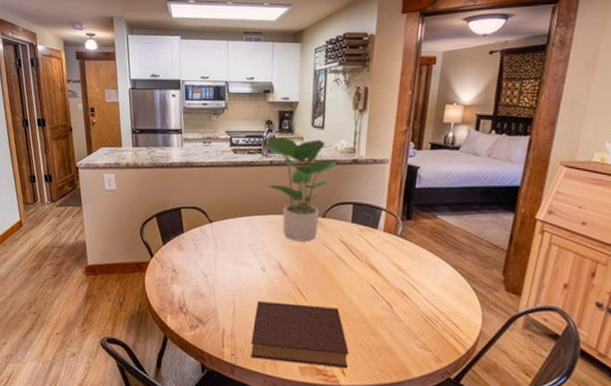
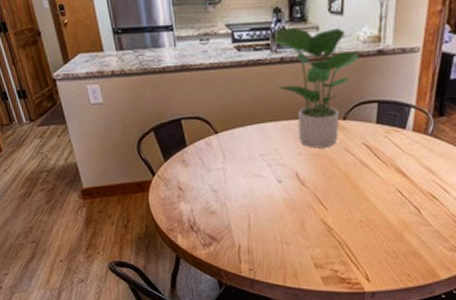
book: present [251,301,349,368] -> none [270,214,374,275]

